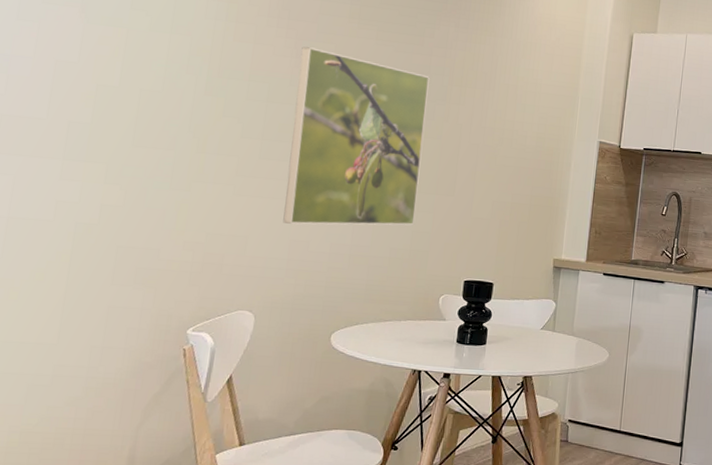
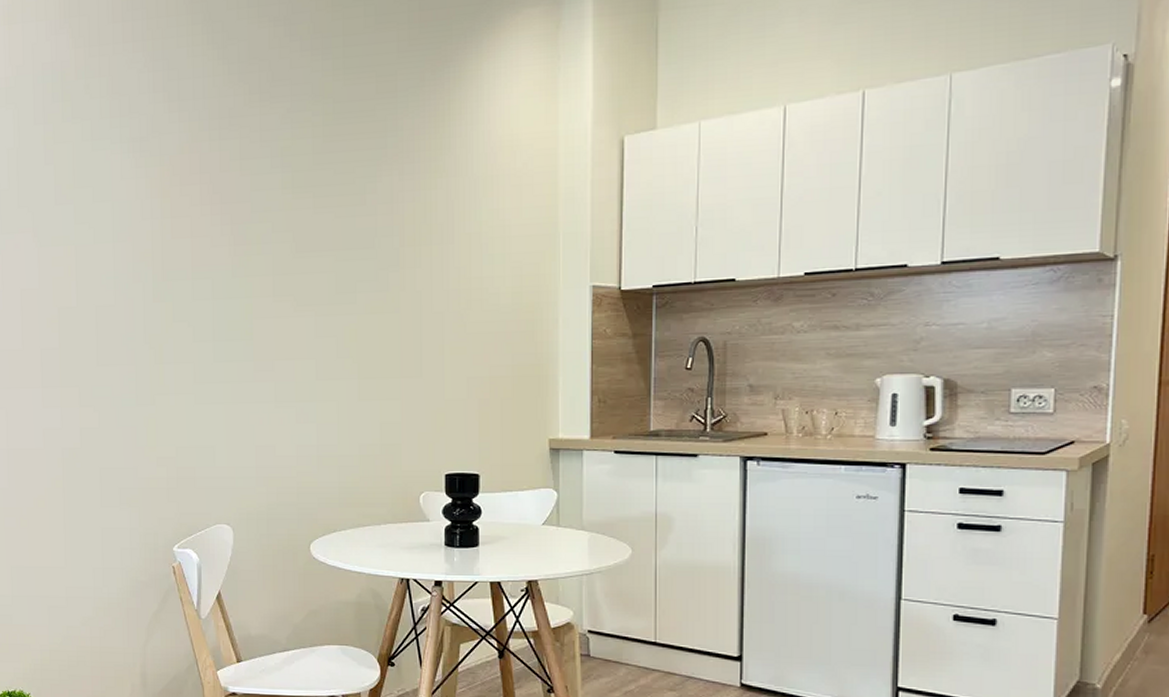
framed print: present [283,46,430,226] -> none [238,230,381,428]

